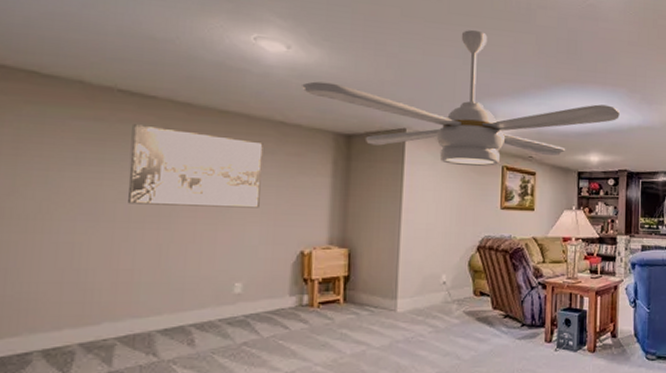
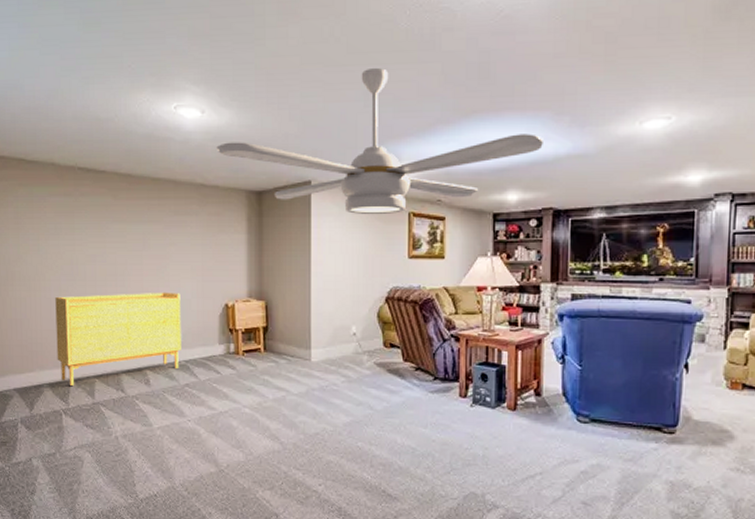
sideboard: none [58,237,245,351] -> present [55,292,181,386]
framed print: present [128,124,263,208] -> none [91,197,189,266]

